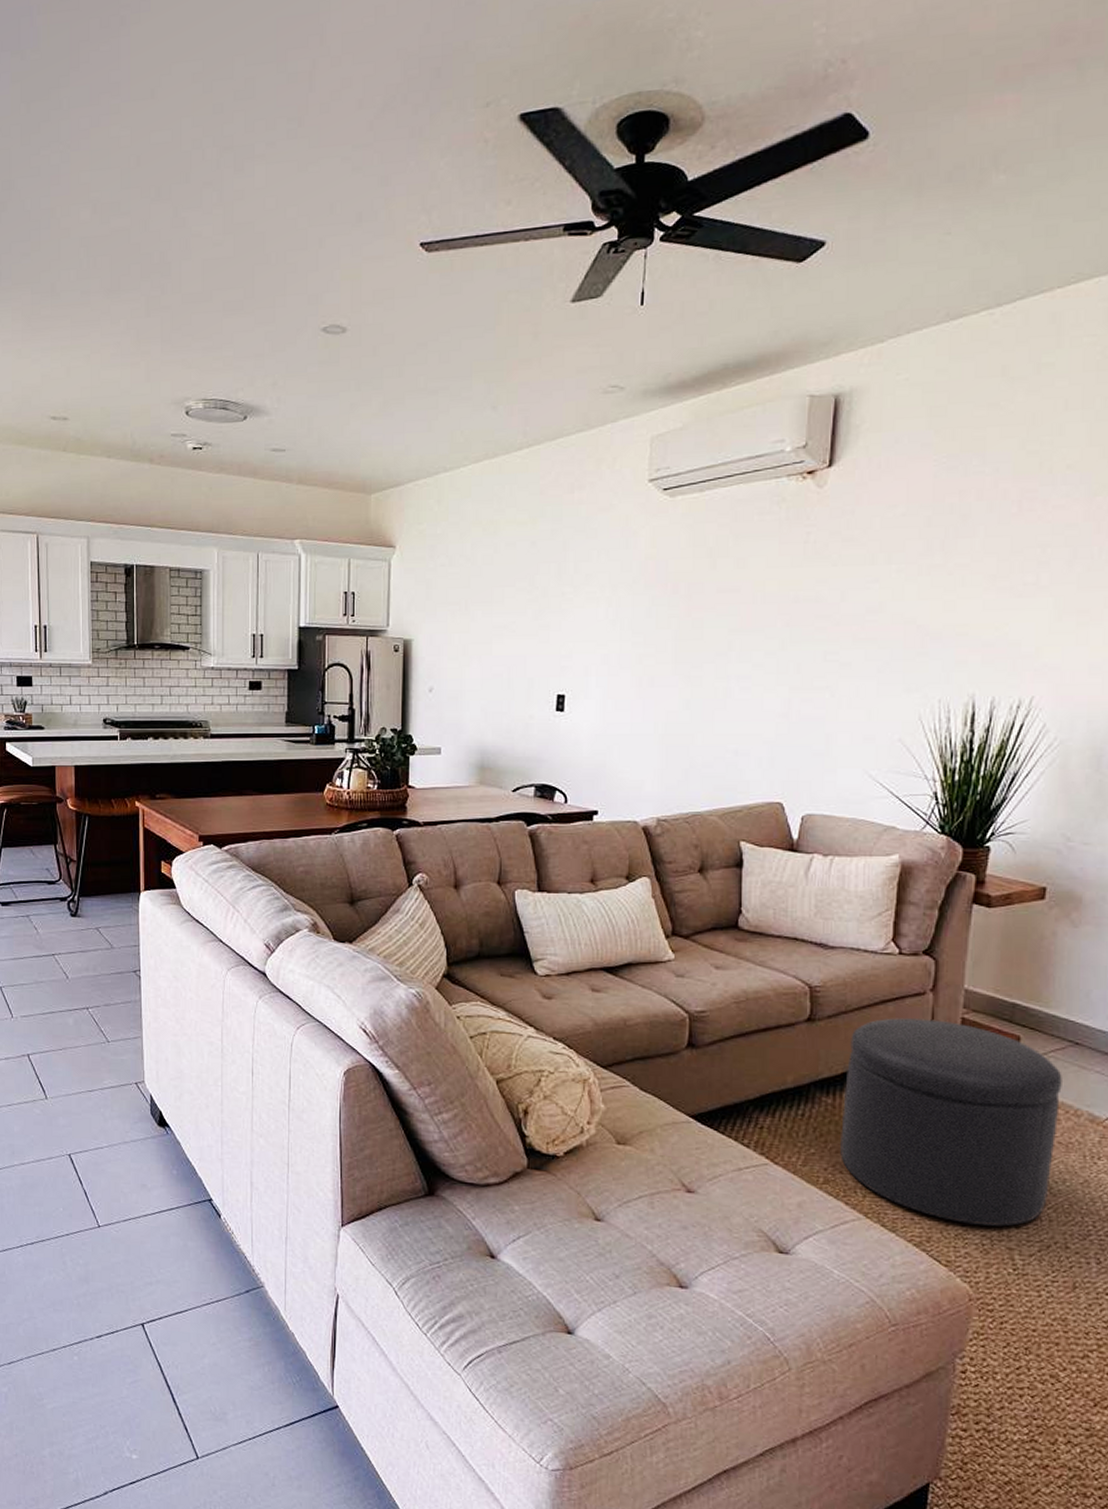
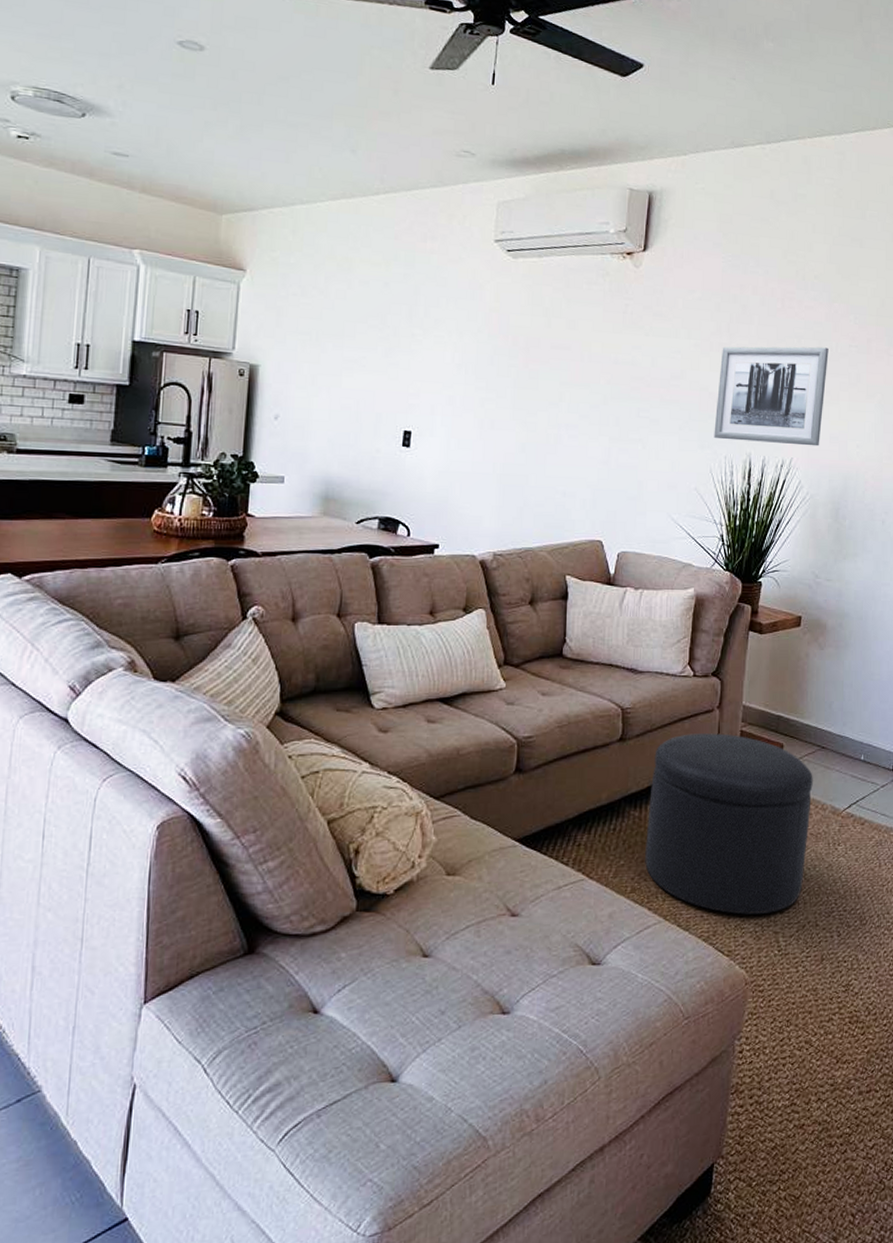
wall art: none [923,555,1088,680] -> present [714,346,829,447]

